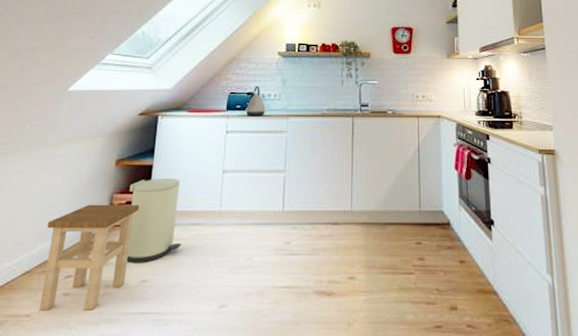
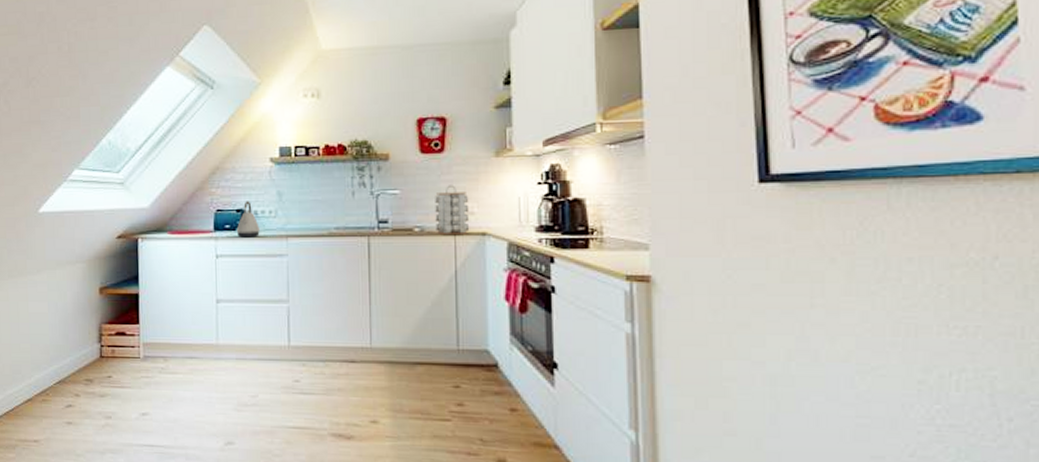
stool: present [39,204,140,311] -> none [40,334,131,440]
pedal bin: present [126,177,181,263] -> none [117,307,179,396]
spice rack: none [403,78,429,118] -> present [433,185,470,236]

